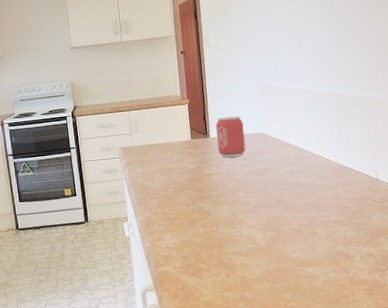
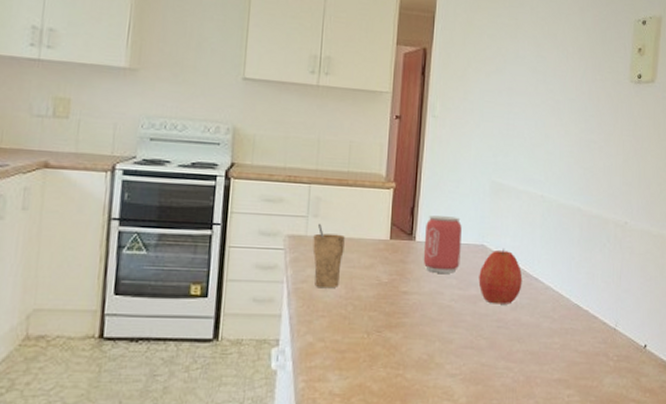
cup: none [137,137,161,180] -> present [312,224,345,289]
apple: none [261,132,296,174] -> present [478,248,523,304]

